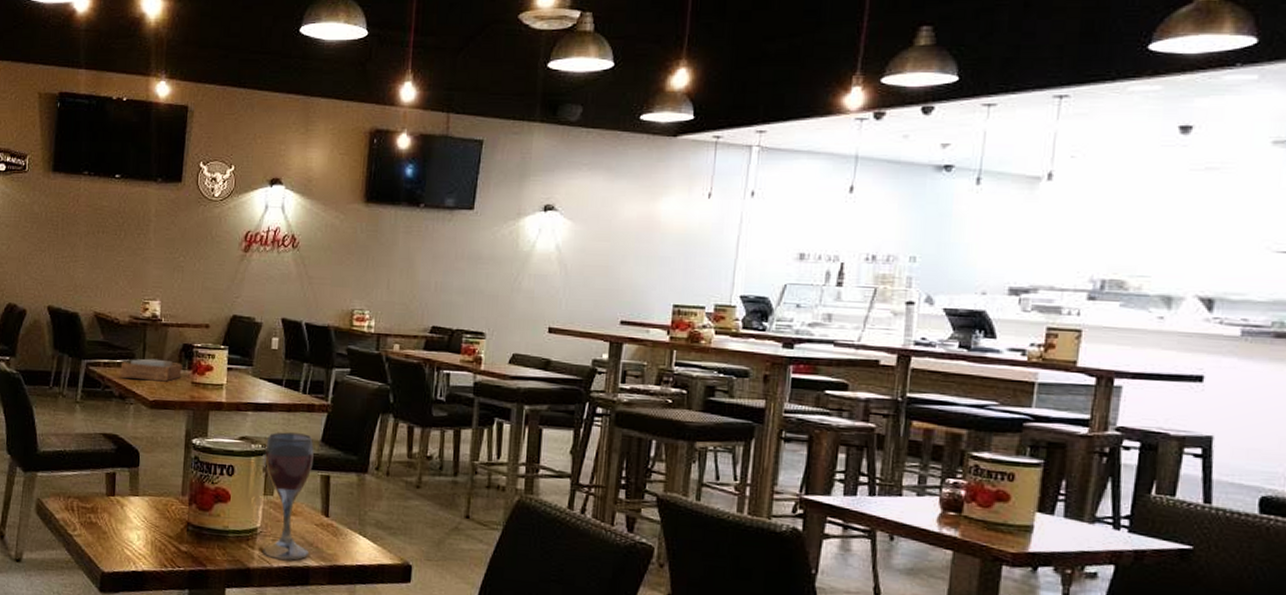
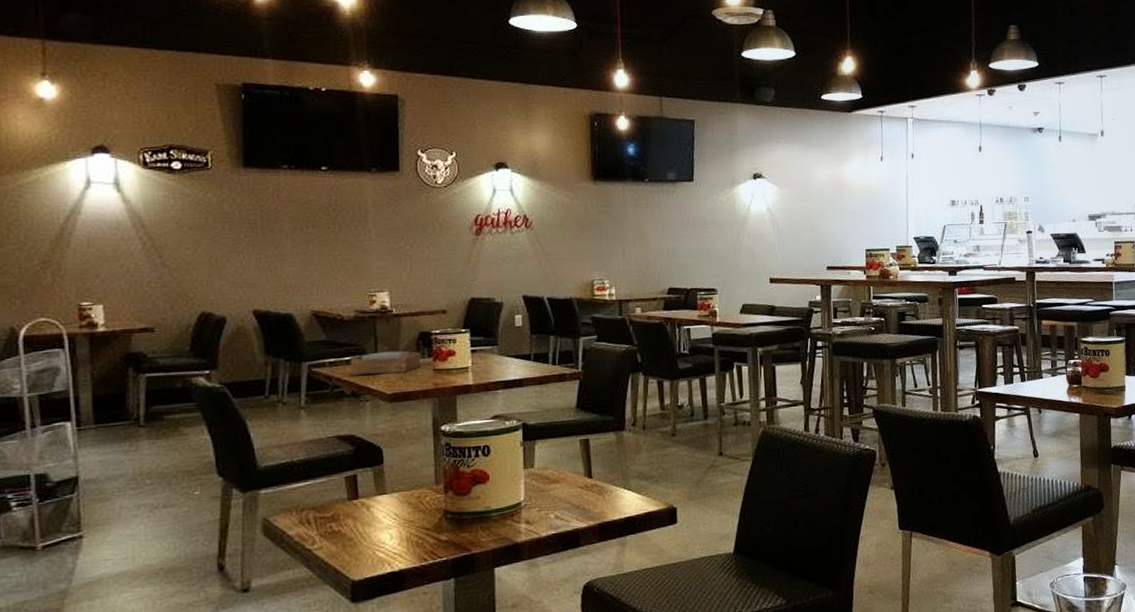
cup: present [263,432,314,560] -> none [520,403,577,528]

